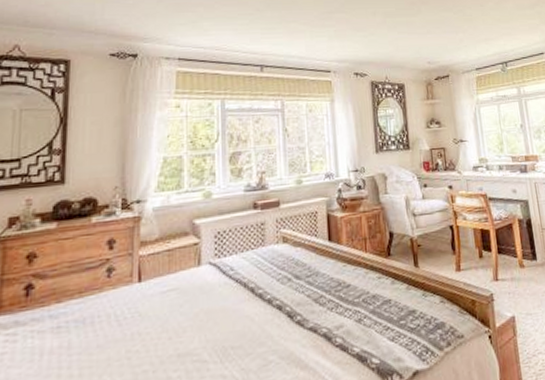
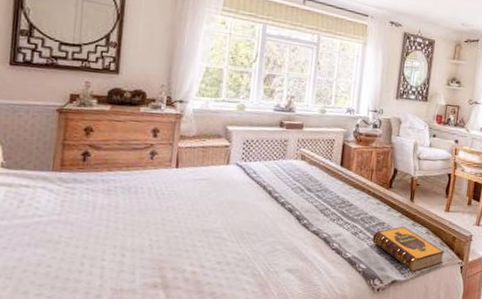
hardback book: none [379,299,468,356] -> present [372,226,445,273]

